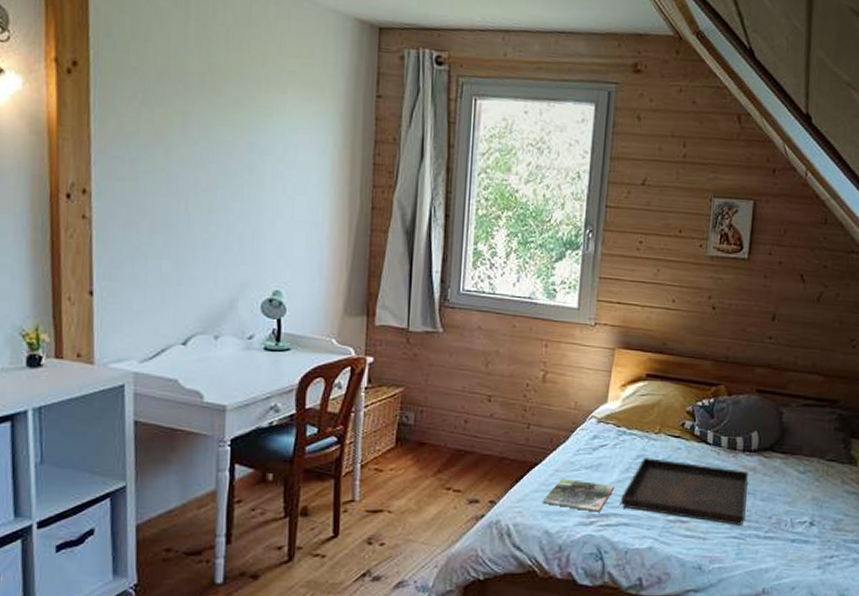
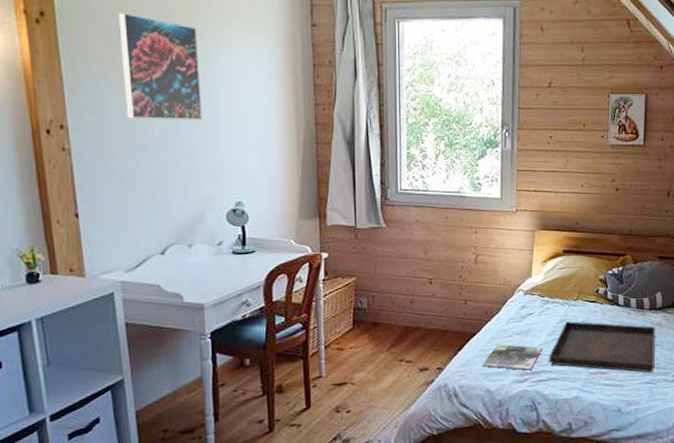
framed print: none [158,68,247,196] -> present [118,13,202,121]

